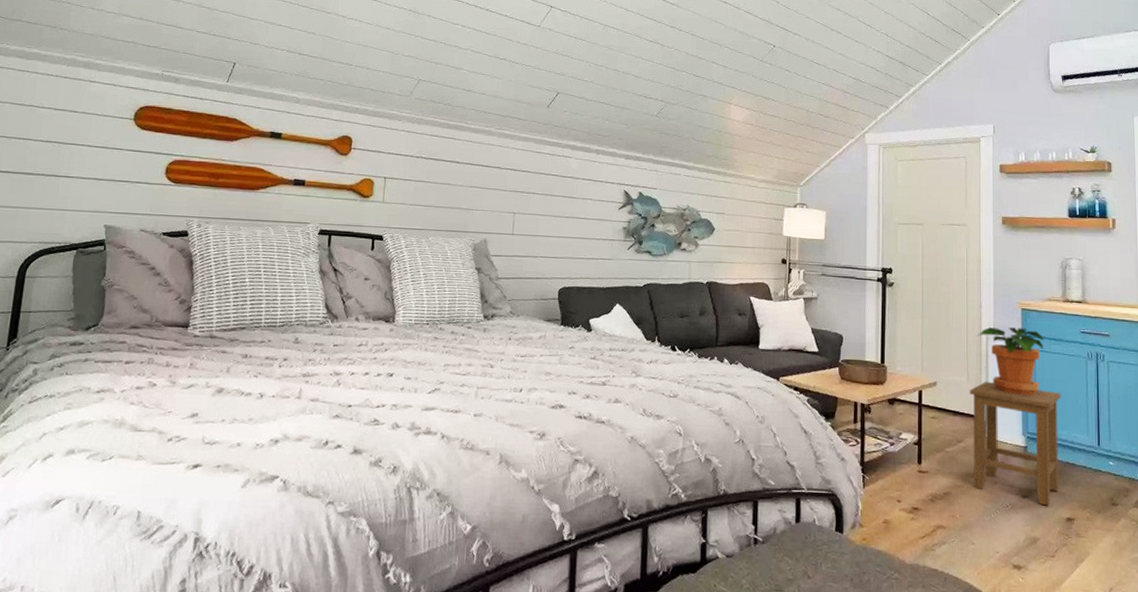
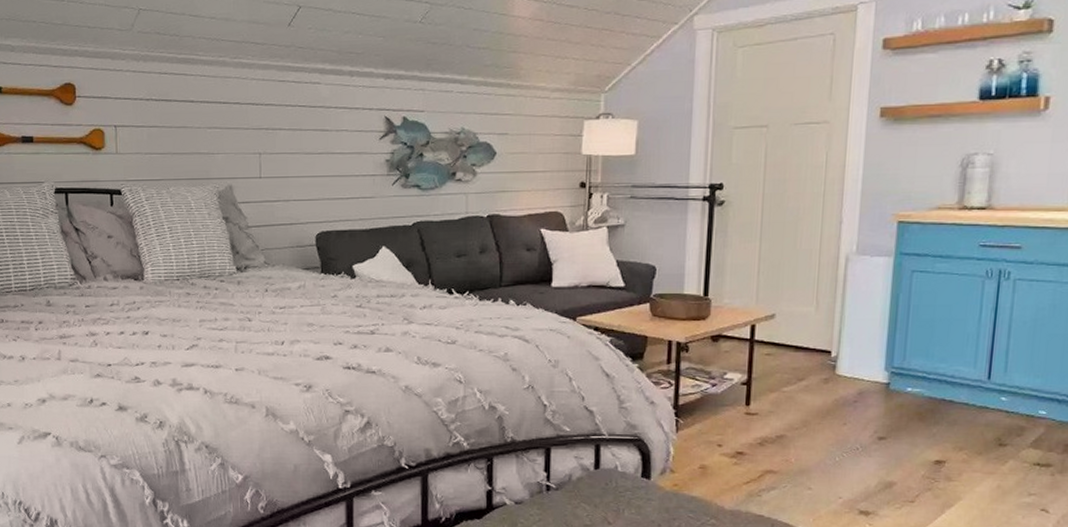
stool: present [969,381,1061,506] -> none [816,310,943,448]
potted plant: present [978,327,1044,395] -> none [834,245,926,324]

